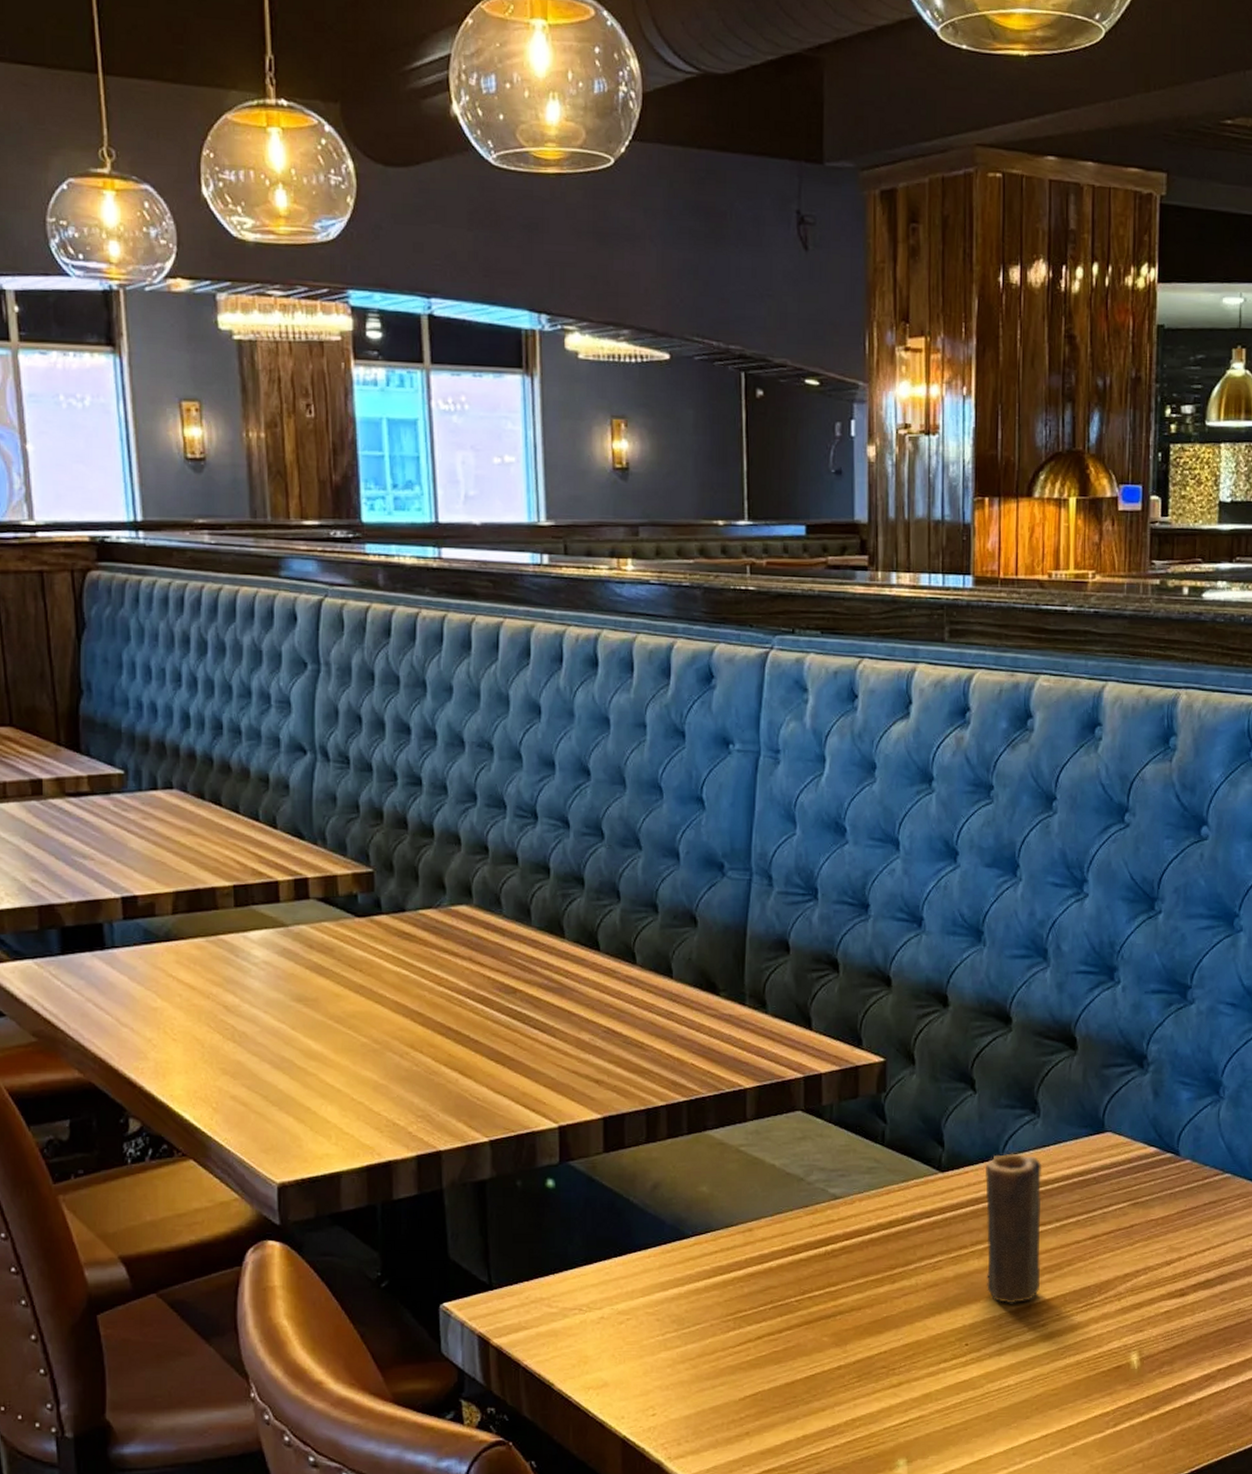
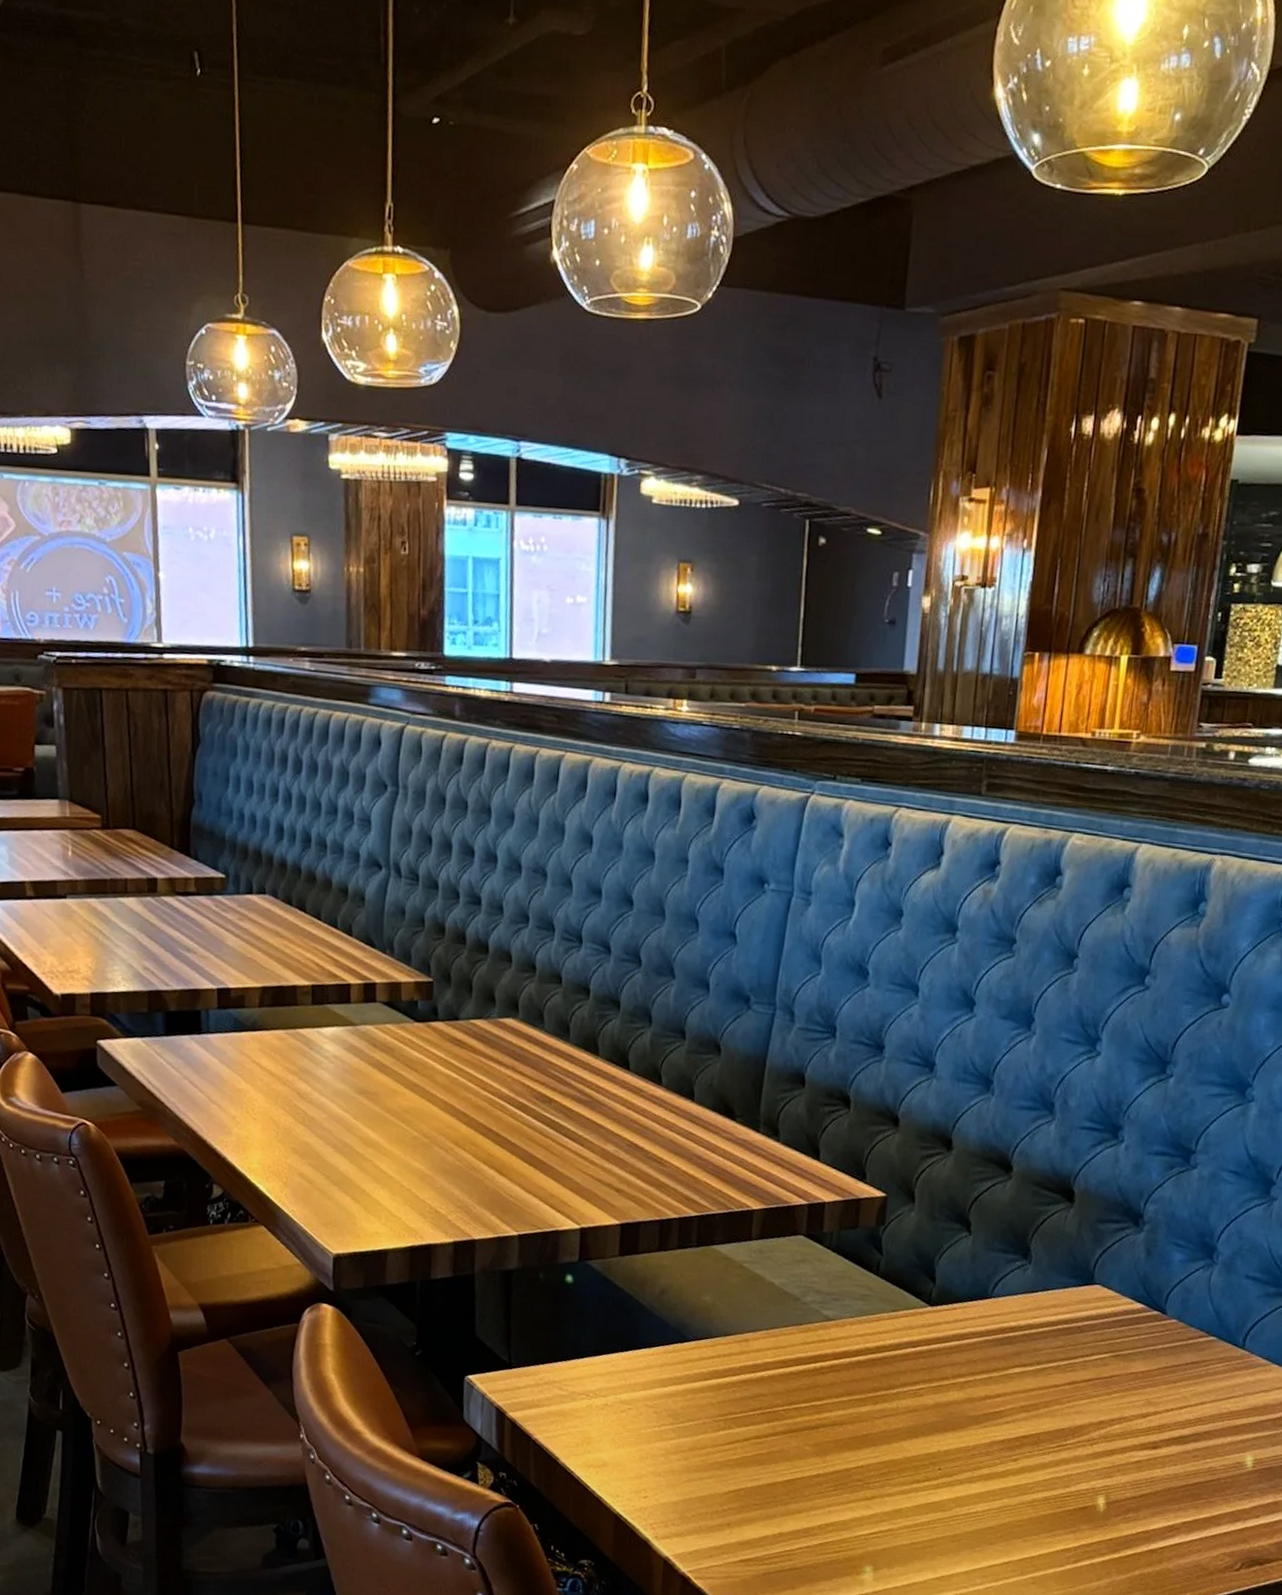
candle: present [986,1153,1042,1304] -> none [964,1295,1029,1437]

